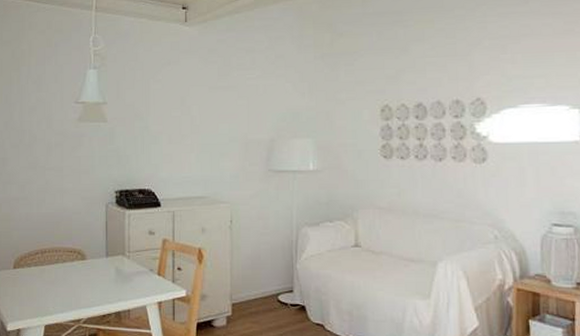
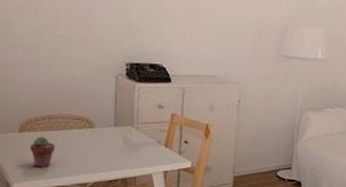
potted succulent: none [24,271,49,304] -> present [30,136,56,167]

